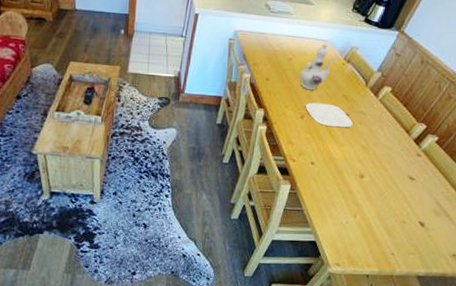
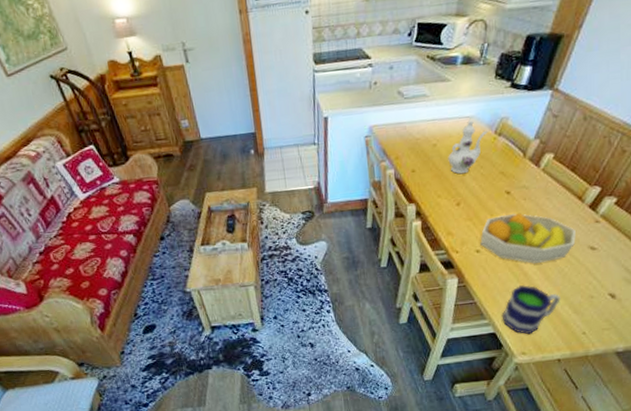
plate: present [305,102,353,128] -> none [459,184,516,209]
fruit bowl: none [315,134,400,184] -> present [480,212,576,264]
mug: none [324,201,378,248] -> present [502,285,560,335]

